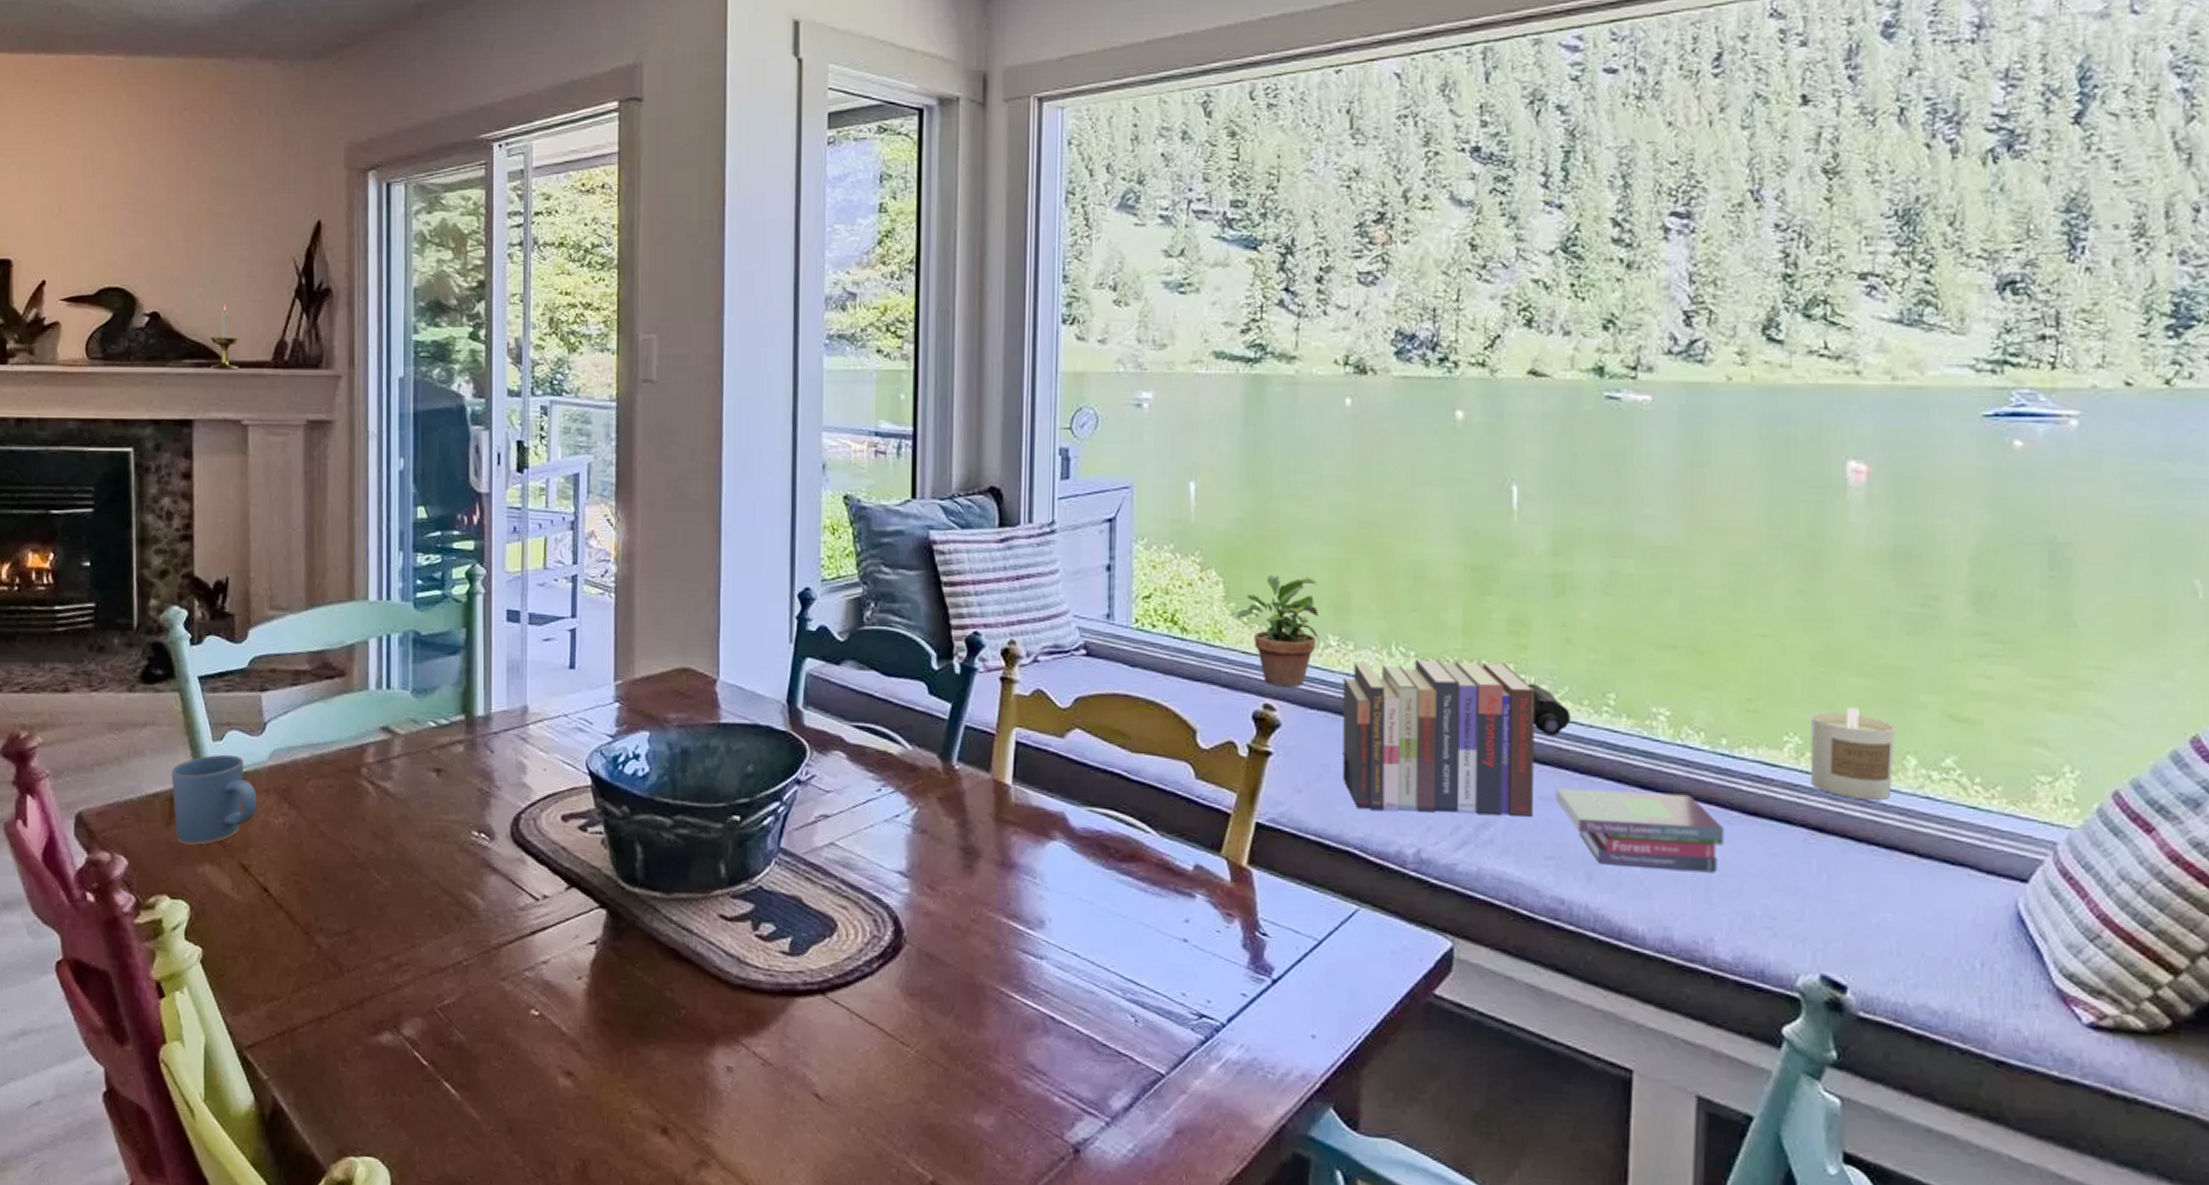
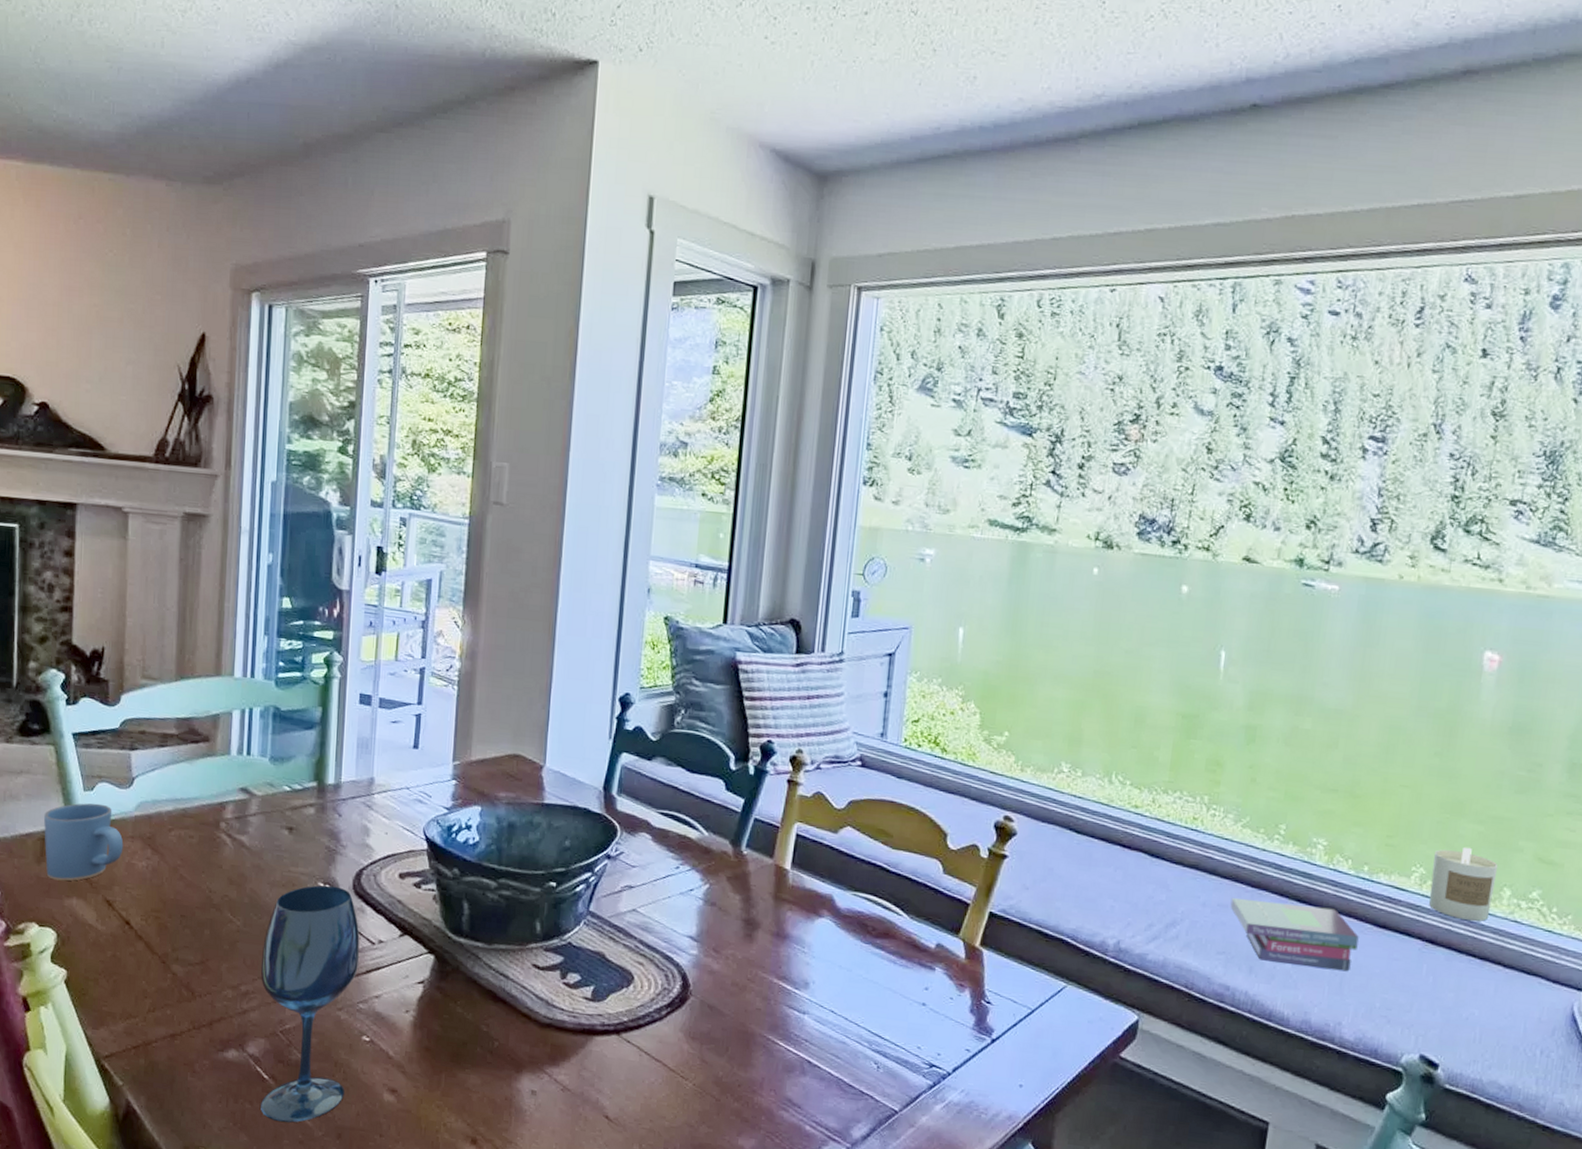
candlestick: present [211,304,239,370] -> none [96,401,123,462]
wineglass: none [413,834,521,1117] -> present [260,885,360,1123]
potted plant: present [1236,575,1321,688] -> none [988,710,1056,804]
books: present [1342,658,1536,818] -> none [1062,786,1224,920]
binoculars: present [1528,683,1570,736] -> none [1218,812,1249,856]

